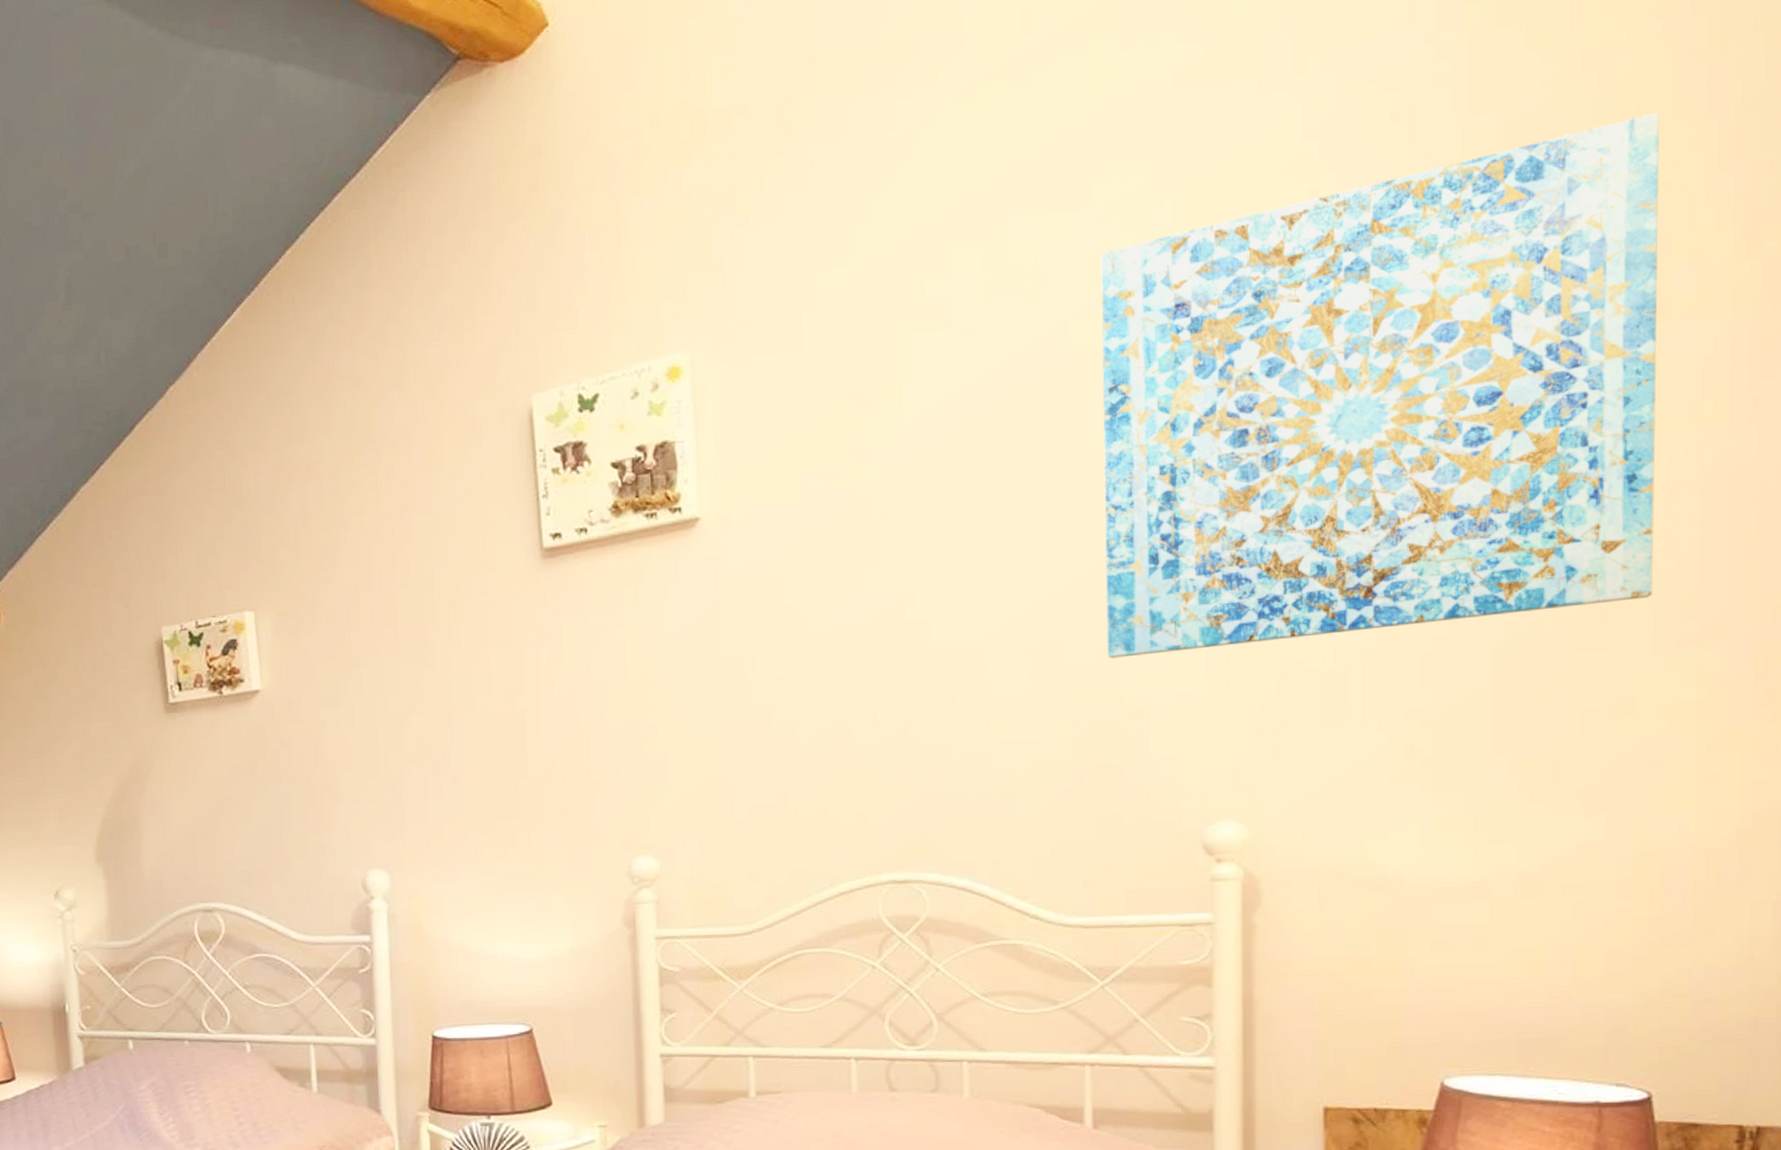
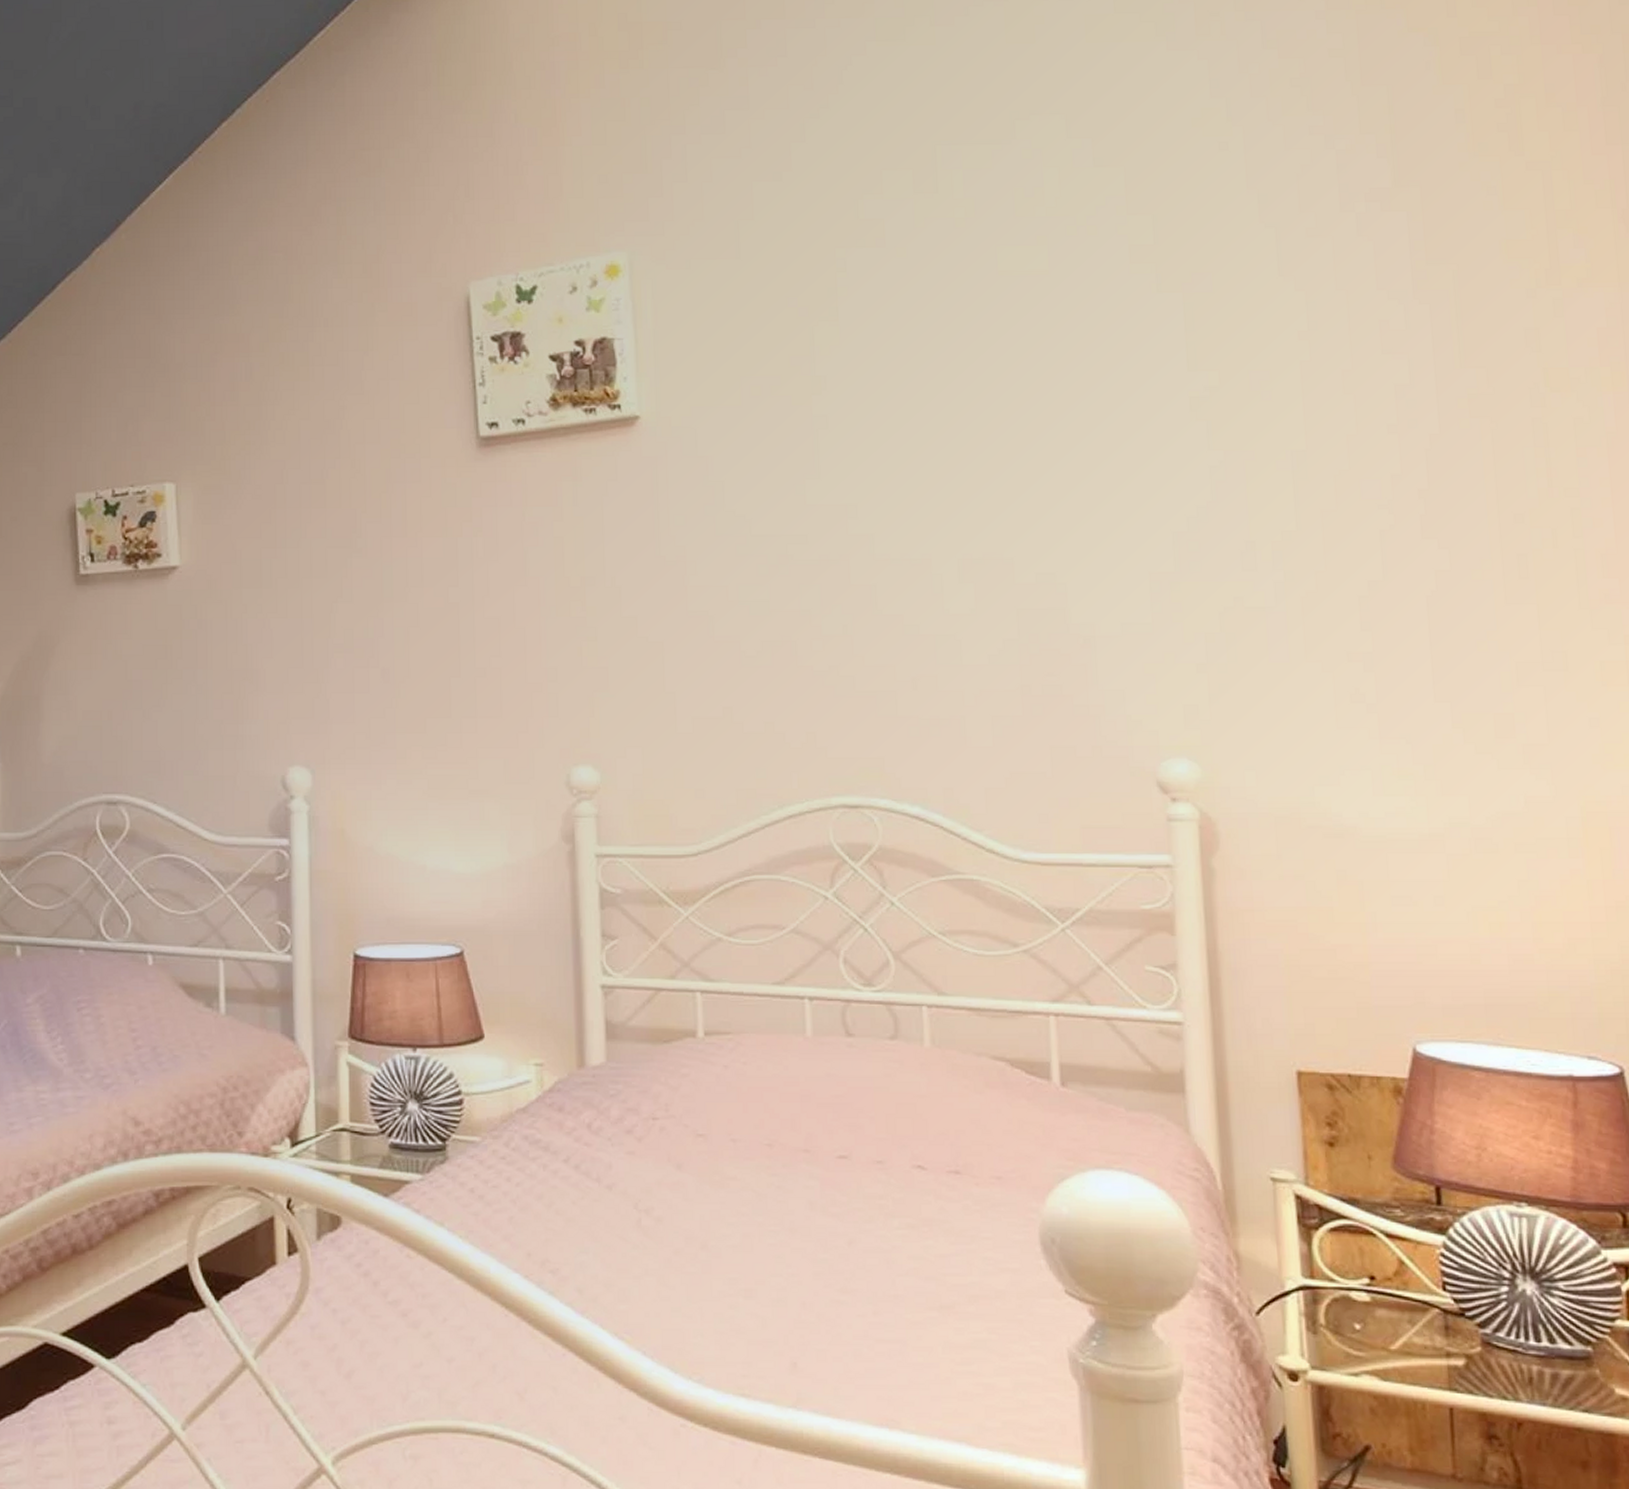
wall art: present [1101,112,1660,658] -> none [1026,98,1573,584]

